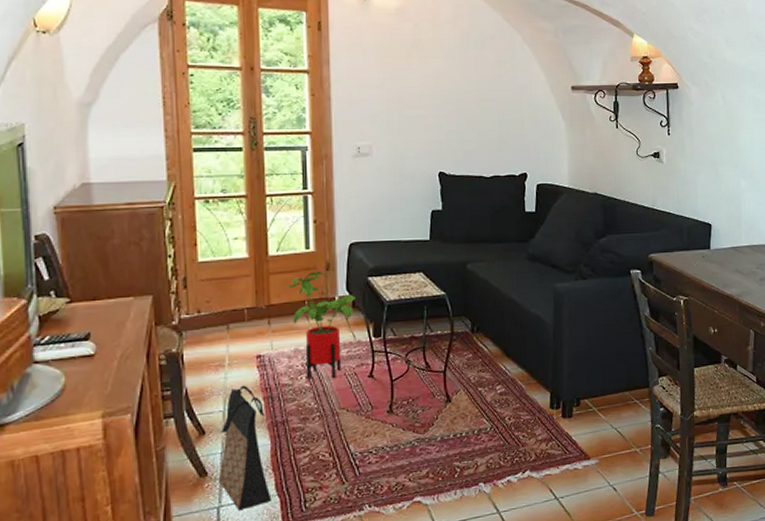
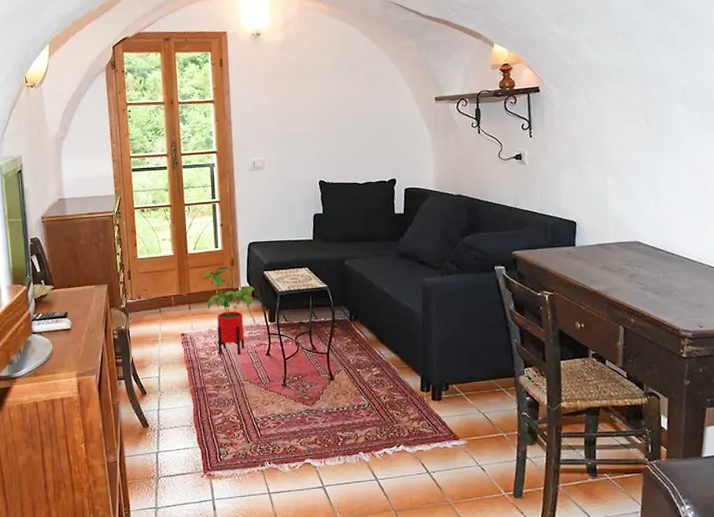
bag: present [218,385,272,511] -> none [156,357,195,457]

